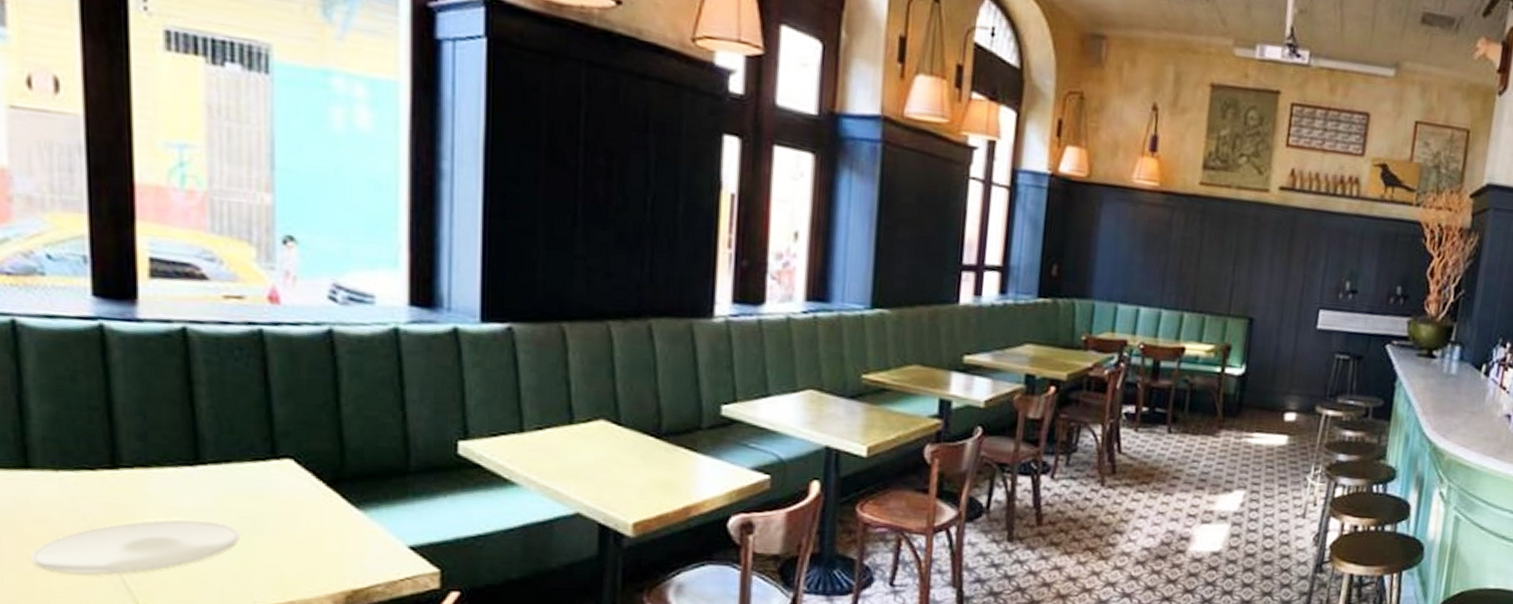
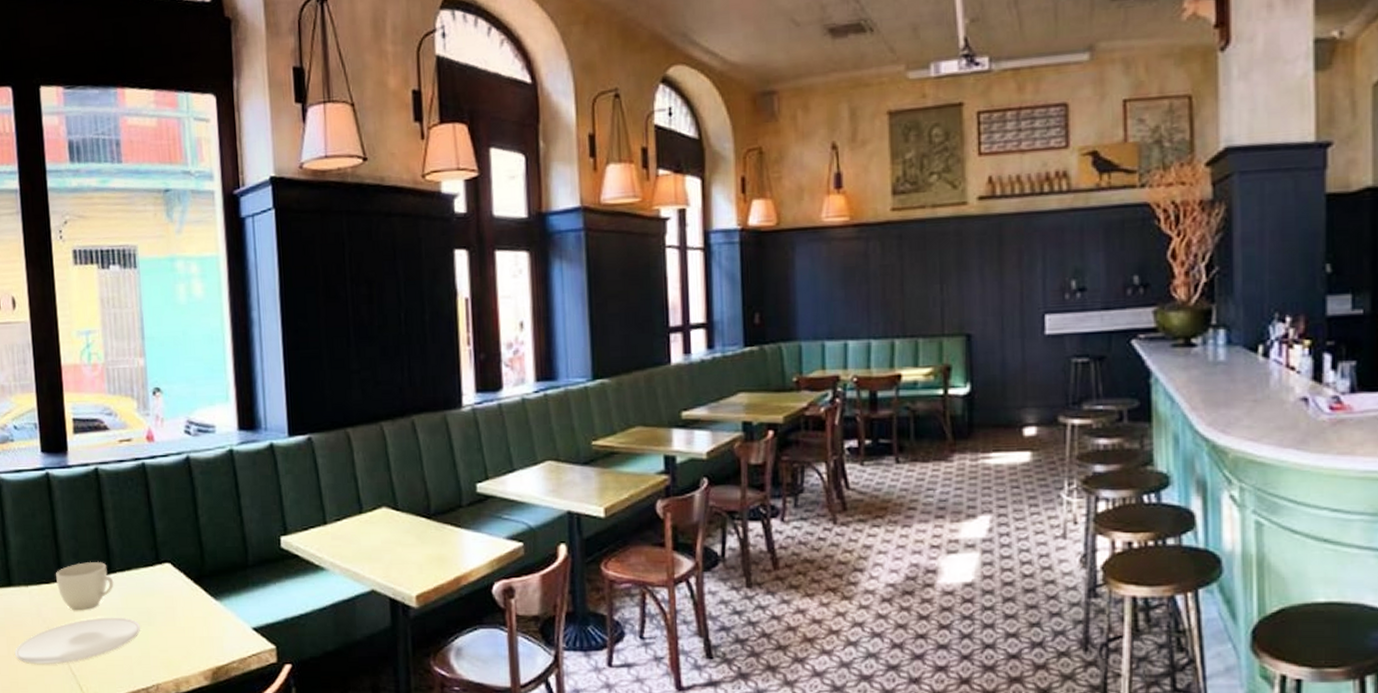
cup: none [105,446,202,508] -> present [55,561,114,610]

